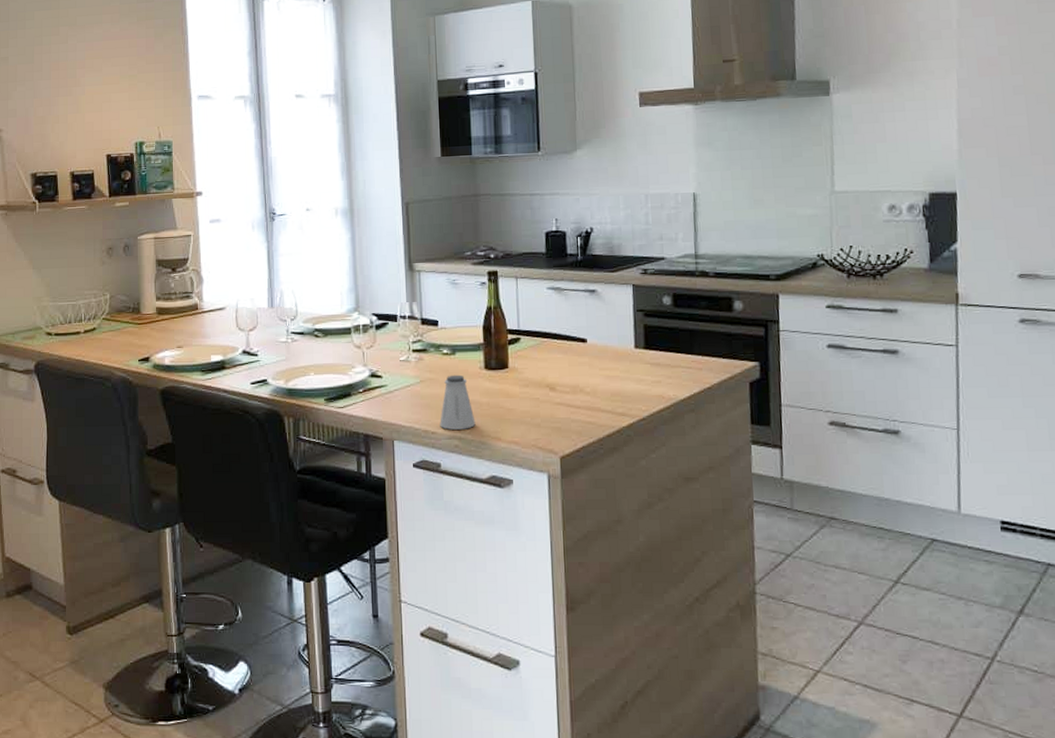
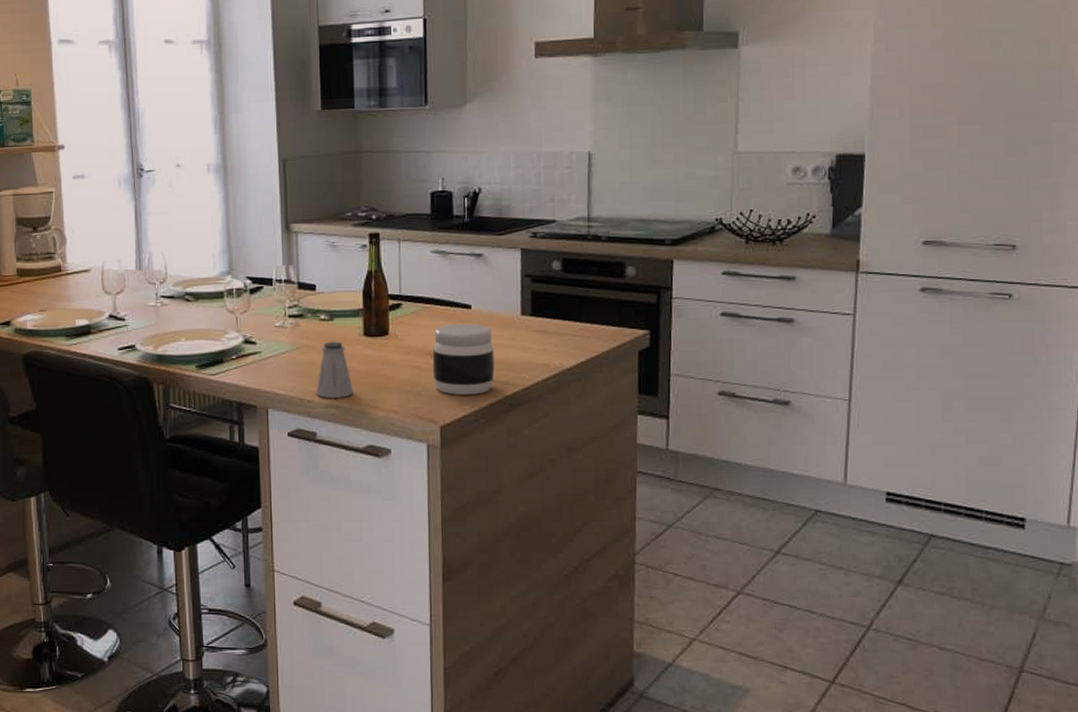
jar: none [550,356,611,426] -> present [432,323,495,395]

